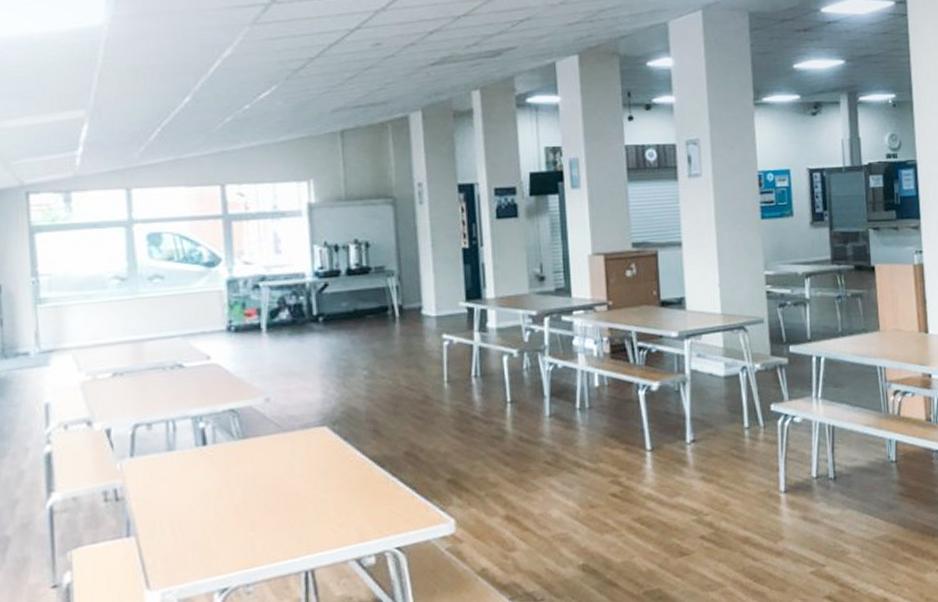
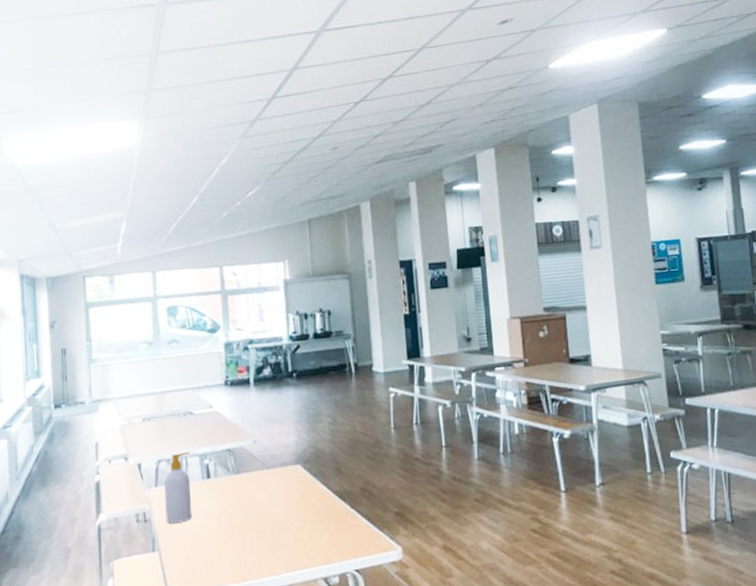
soap bottle: none [142,414,182,502] -> present [164,452,192,523]

